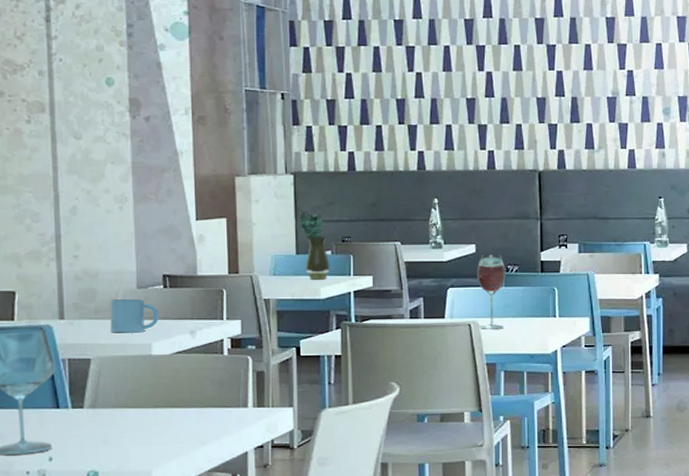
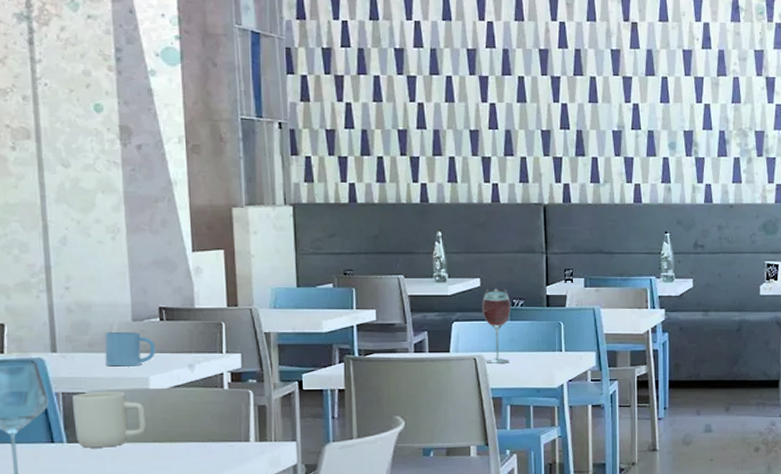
mug: none [78,358,149,413] -> present [73,392,147,448]
vase: present [298,210,330,280] -> none [298,242,332,313]

